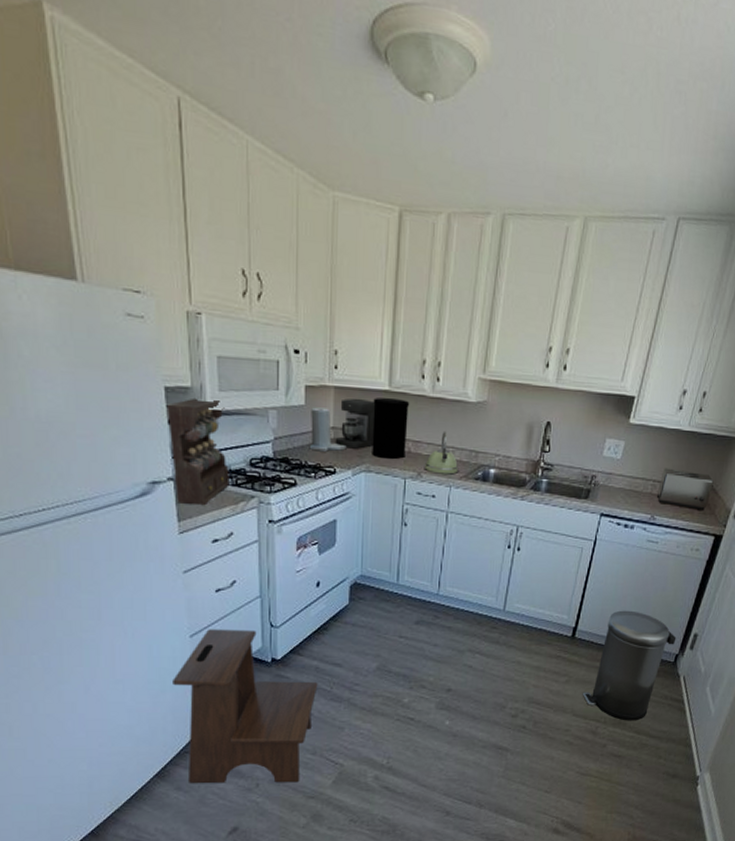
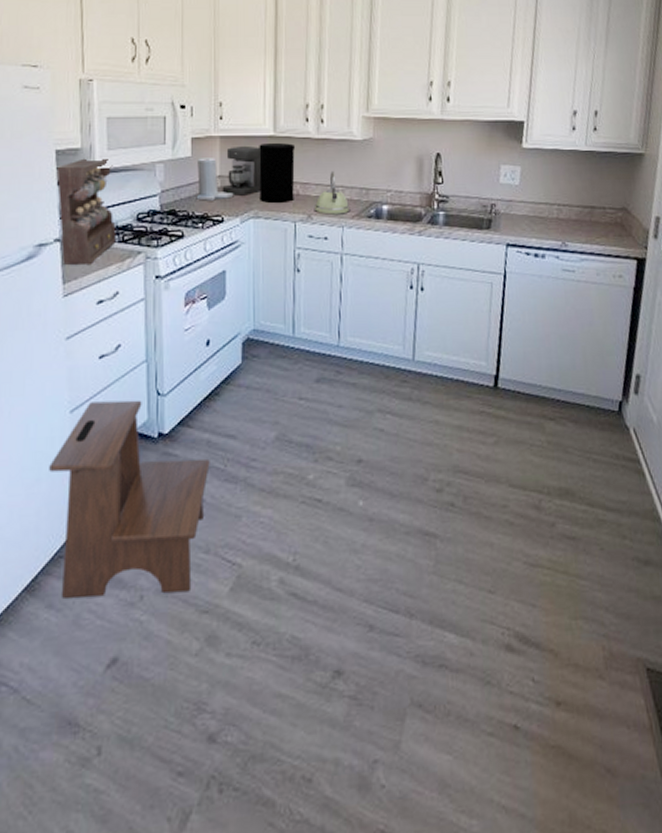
pedal bin: present [582,610,677,721] -> none [516,351,616,490]
toaster: present [656,468,714,510] -> none [564,190,626,233]

